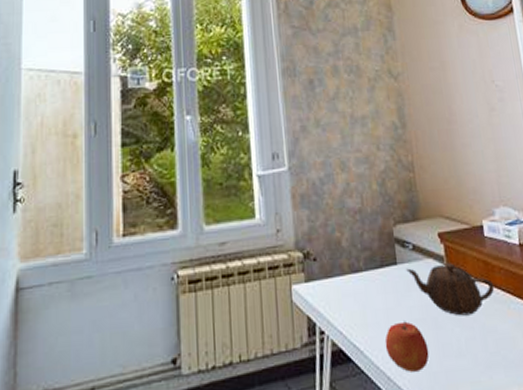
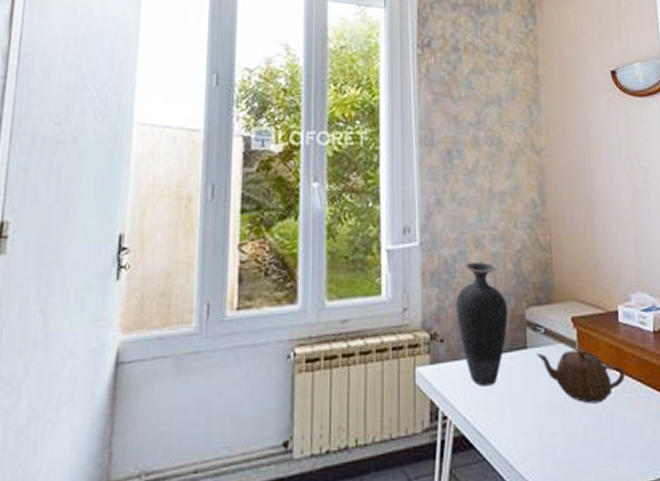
vase: none [326,183,377,302] -> present [456,261,508,387]
apple: present [384,321,430,372] -> none [509,408,555,460]

